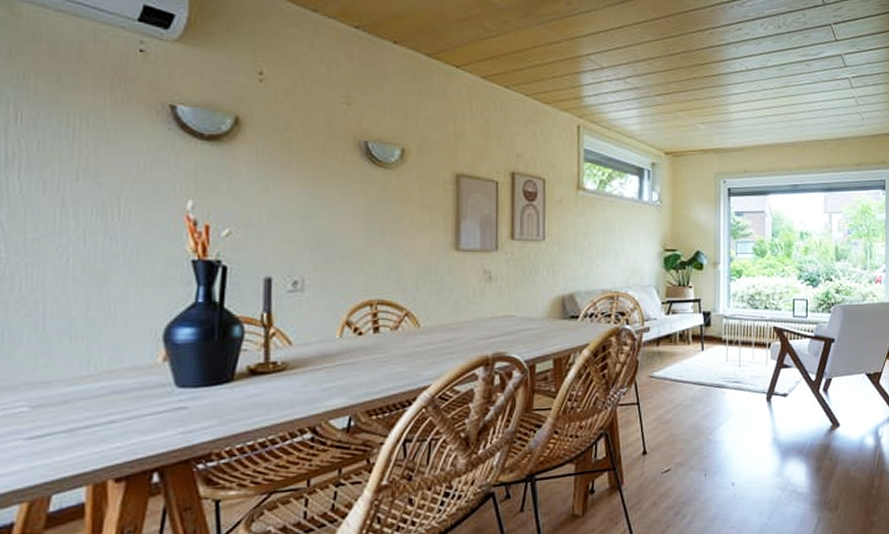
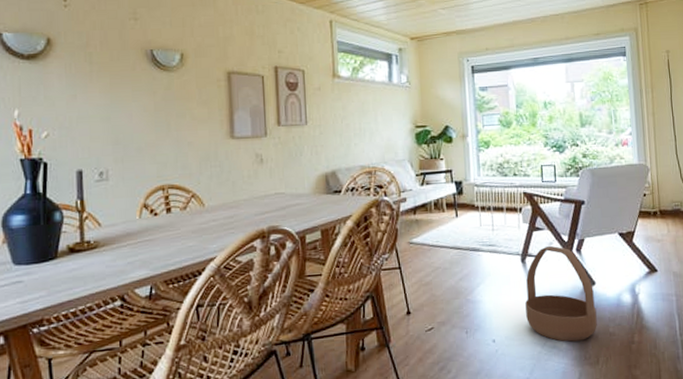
basket: none [768,385,839,486] -> present [525,246,597,342]

